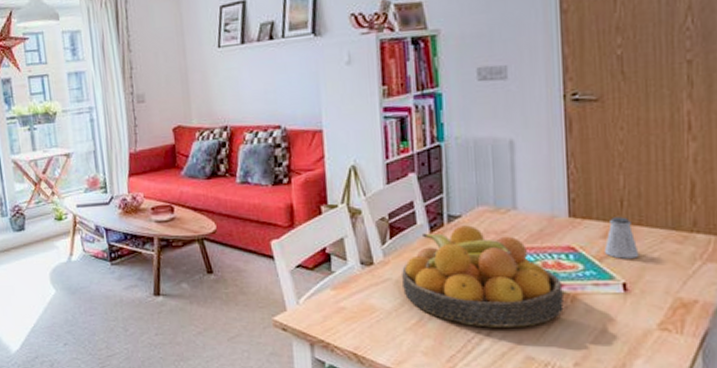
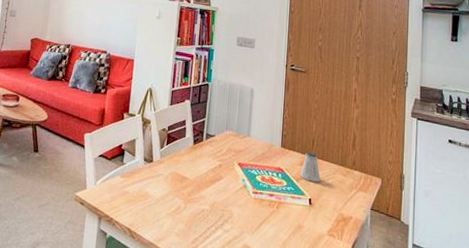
fruit bowl: present [402,225,564,327] -> none [170,142,273,223]

